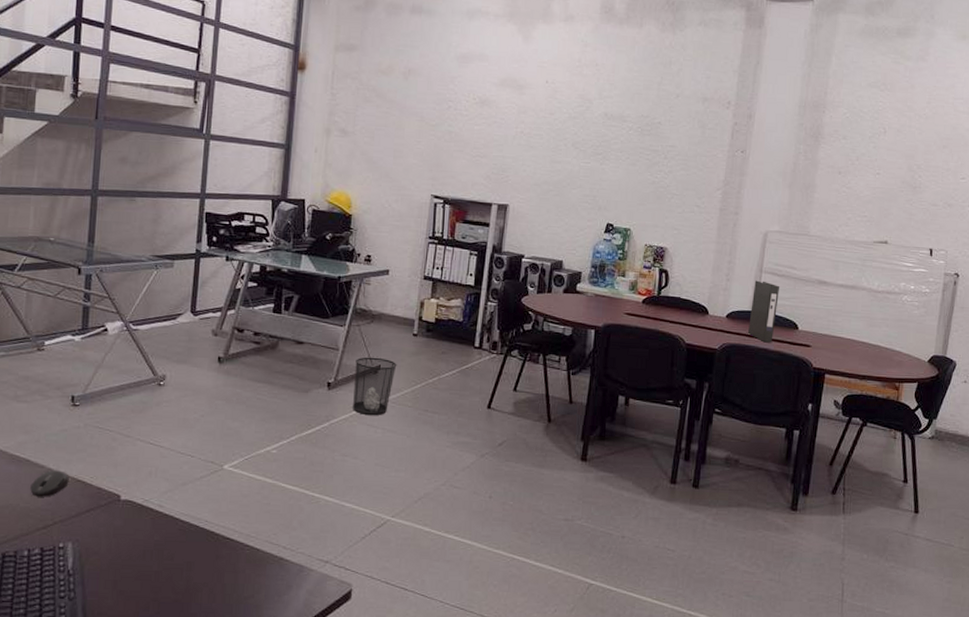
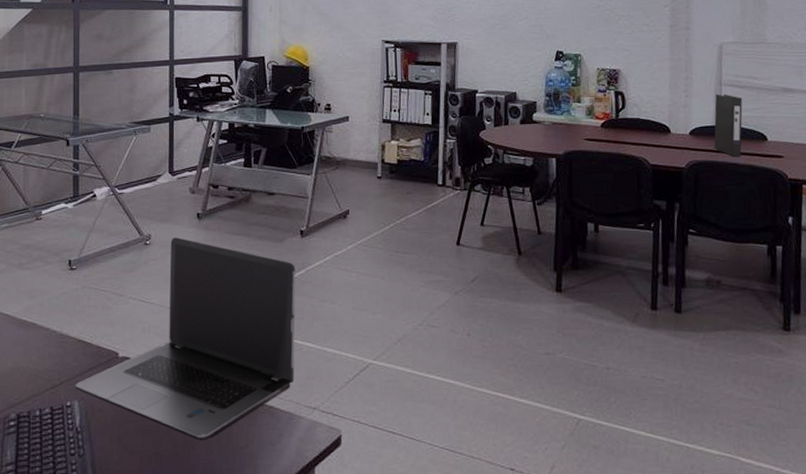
computer mouse: present [30,470,69,497] -> none [38,332,72,358]
laptop computer: none [70,380,319,589] -> present [75,237,296,441]
waste bin: present [353,357,397,416] -> none [325,202,365,260]

